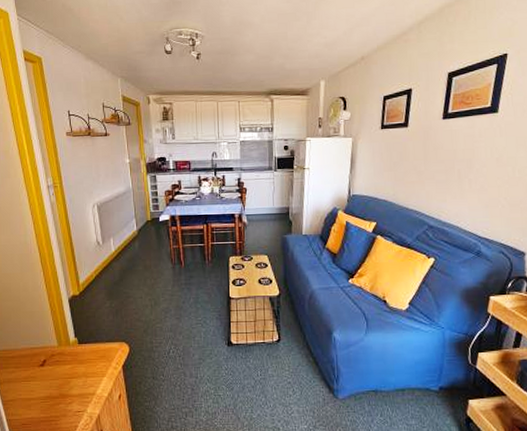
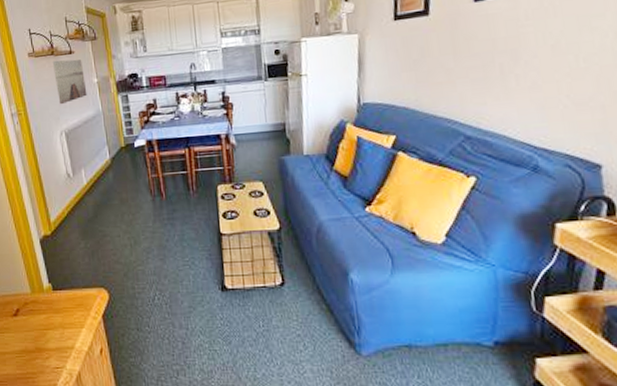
wall art: none [88,140,119,181] -> present [52,59,87,105]

